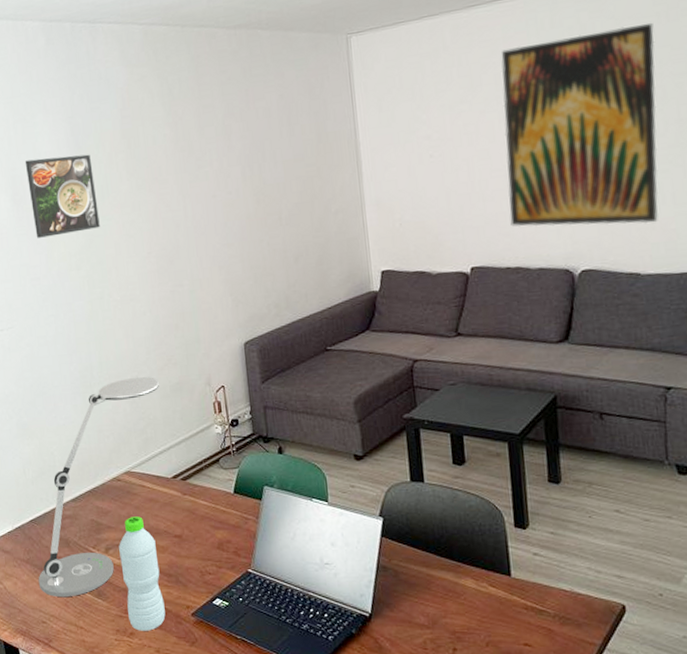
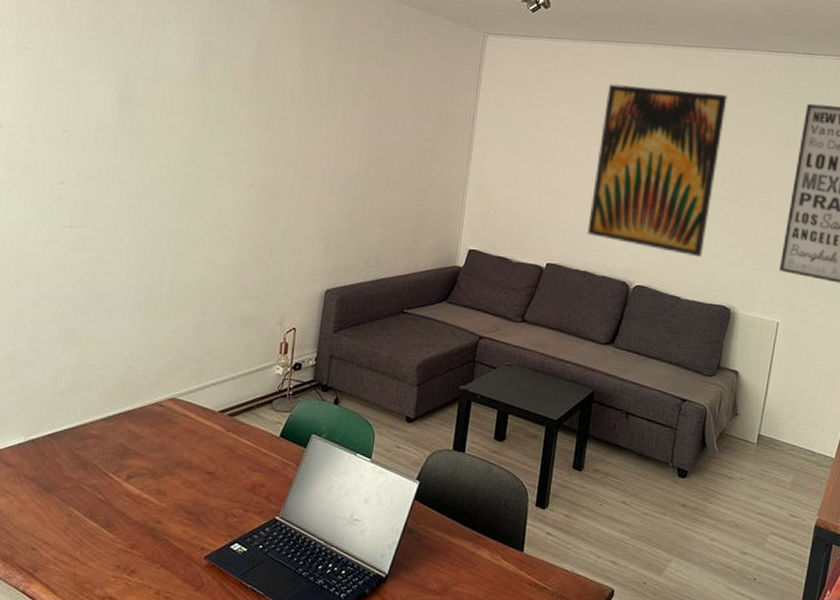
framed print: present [25,154,100,238] -> none [136,63,215,148]
desk lamp: present [38,377,159,598] -> none [39,302,230,524]
water bottle: present [119,516,166,631] -> none [133,446,185,570]

